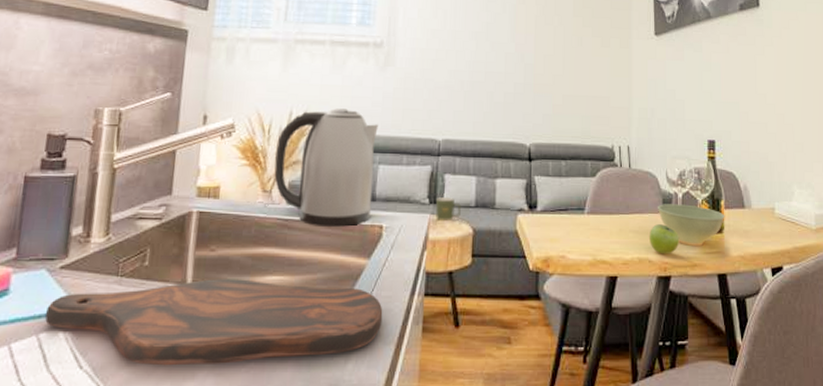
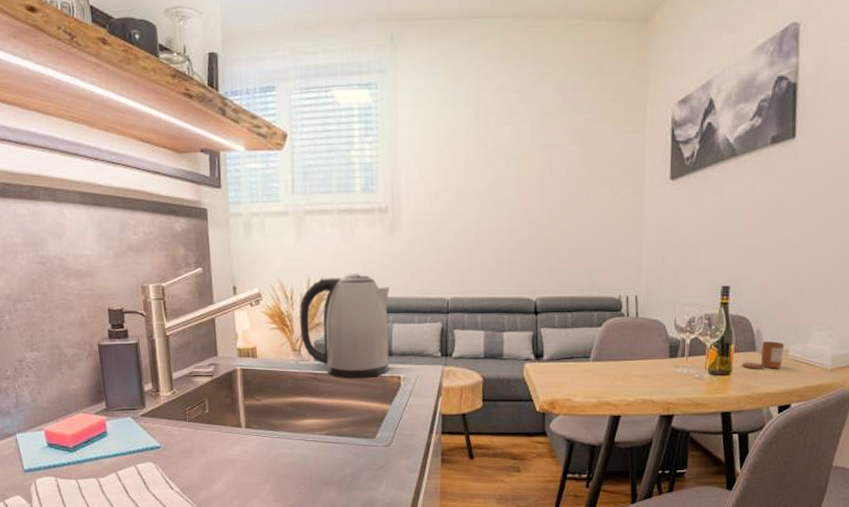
cutting board: present [45,279,383,366] -> none [138,422,406,488]
mug: present [435,197,461,222] -> none [447,350,471,372]
fruit: present [648,224,680,254] -> none [653,369,685,396]
bowl: present [657,204,725,247] -> none [663,349,734,388]
candle: none [732,198,771,228] -> present [741,341,785,369]

